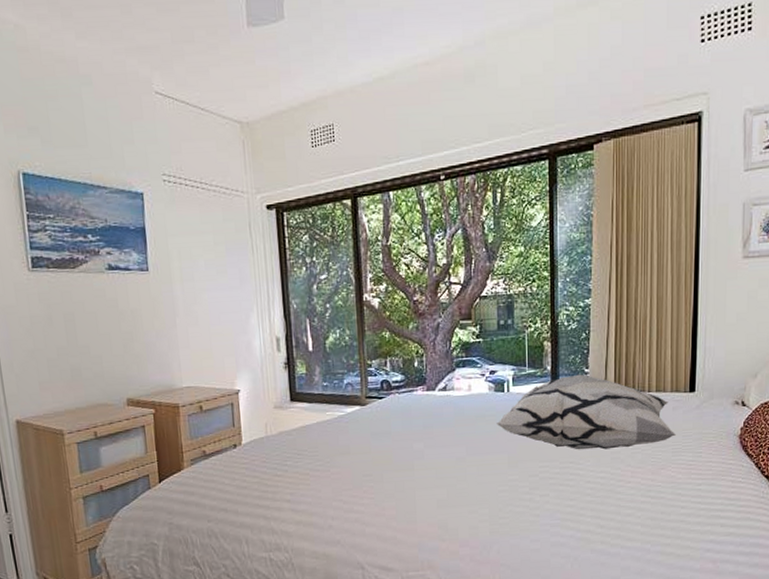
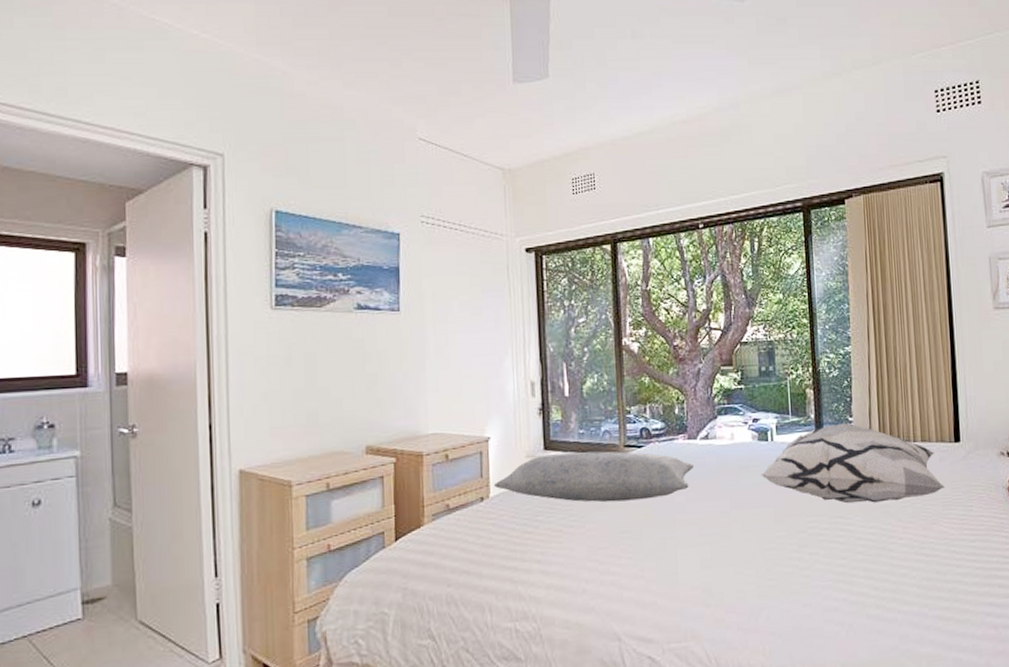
pillow: none [245,402,432,449] -> present [493,451,694,502]

